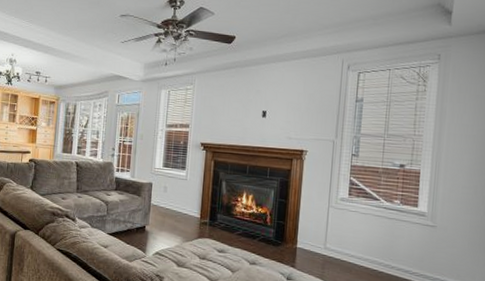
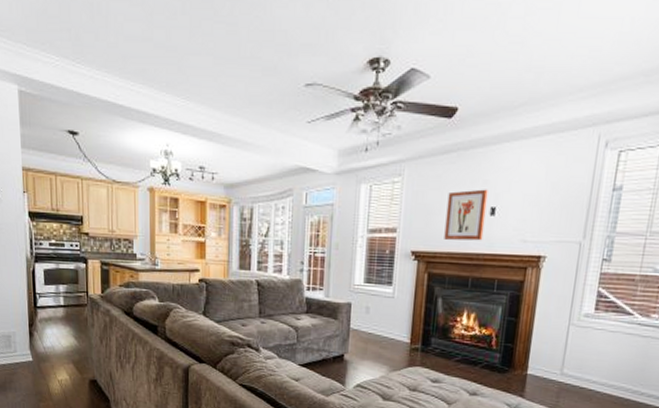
wall art: none [226,97,260,137] -> present [444,189,488,241]

